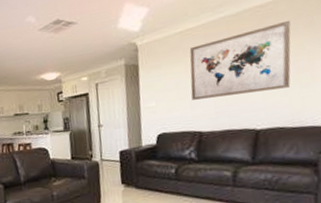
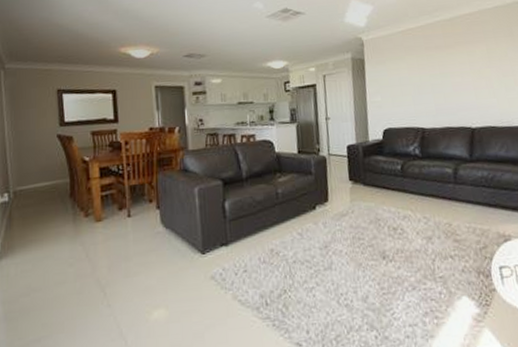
wall art: present [189,20,291,100] -> none [410,29,498,97]

